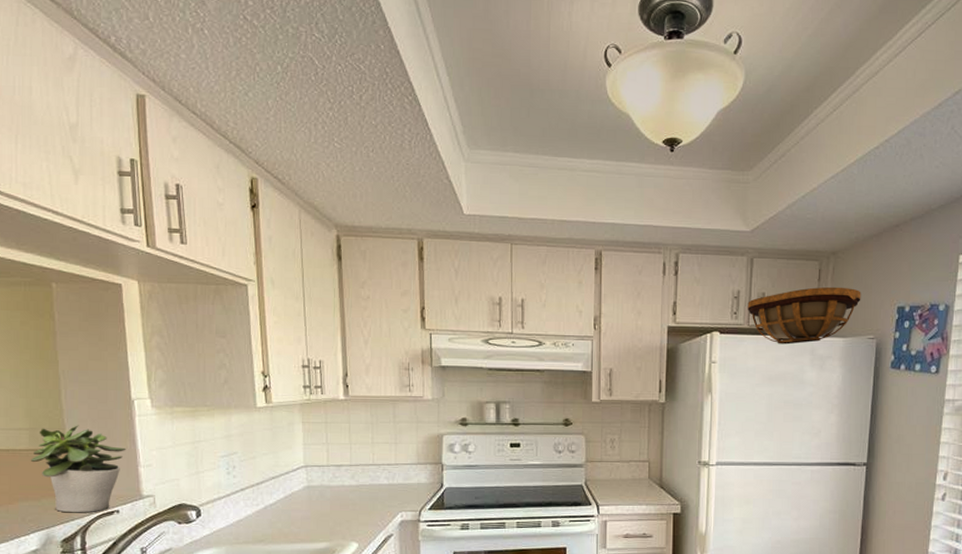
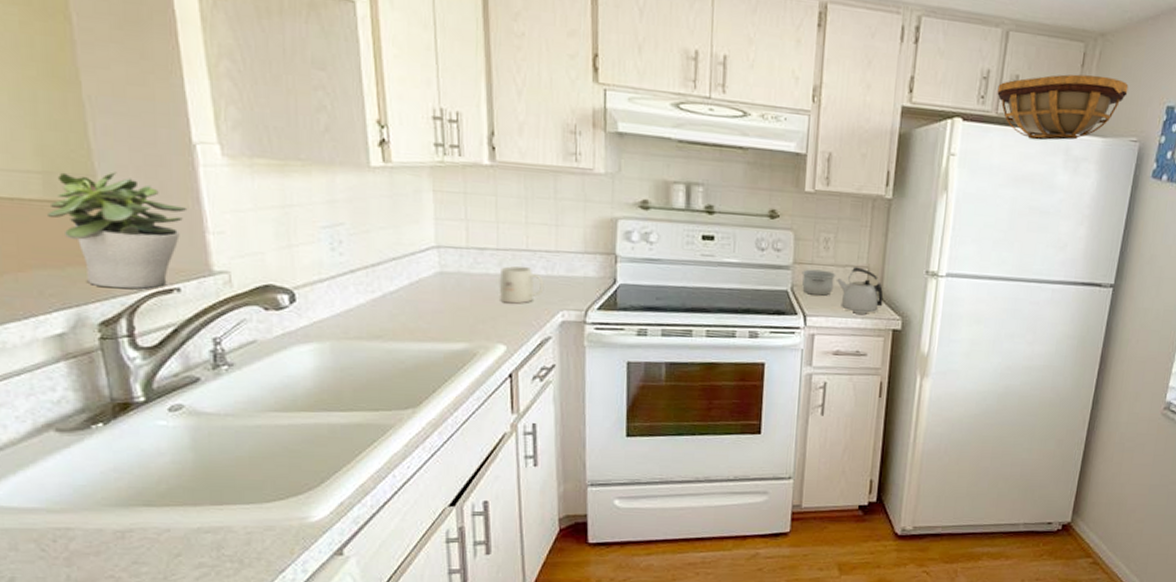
mug: none [352,477,387,508] -> present [499,265,545,304]
cooking pot: none [593,466,622,488] -> present [802,269,836,296]
kettle: none [622,462,664,502] -> present [836,267,884,315]

